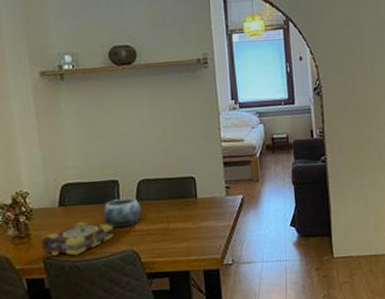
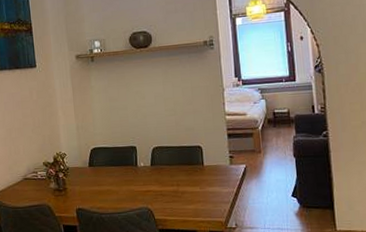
book: present [41,221,114,256] -> none [75,180,132,209]
decorative bowl: present [102,198,141,228] -> none [123,162,155,188]

